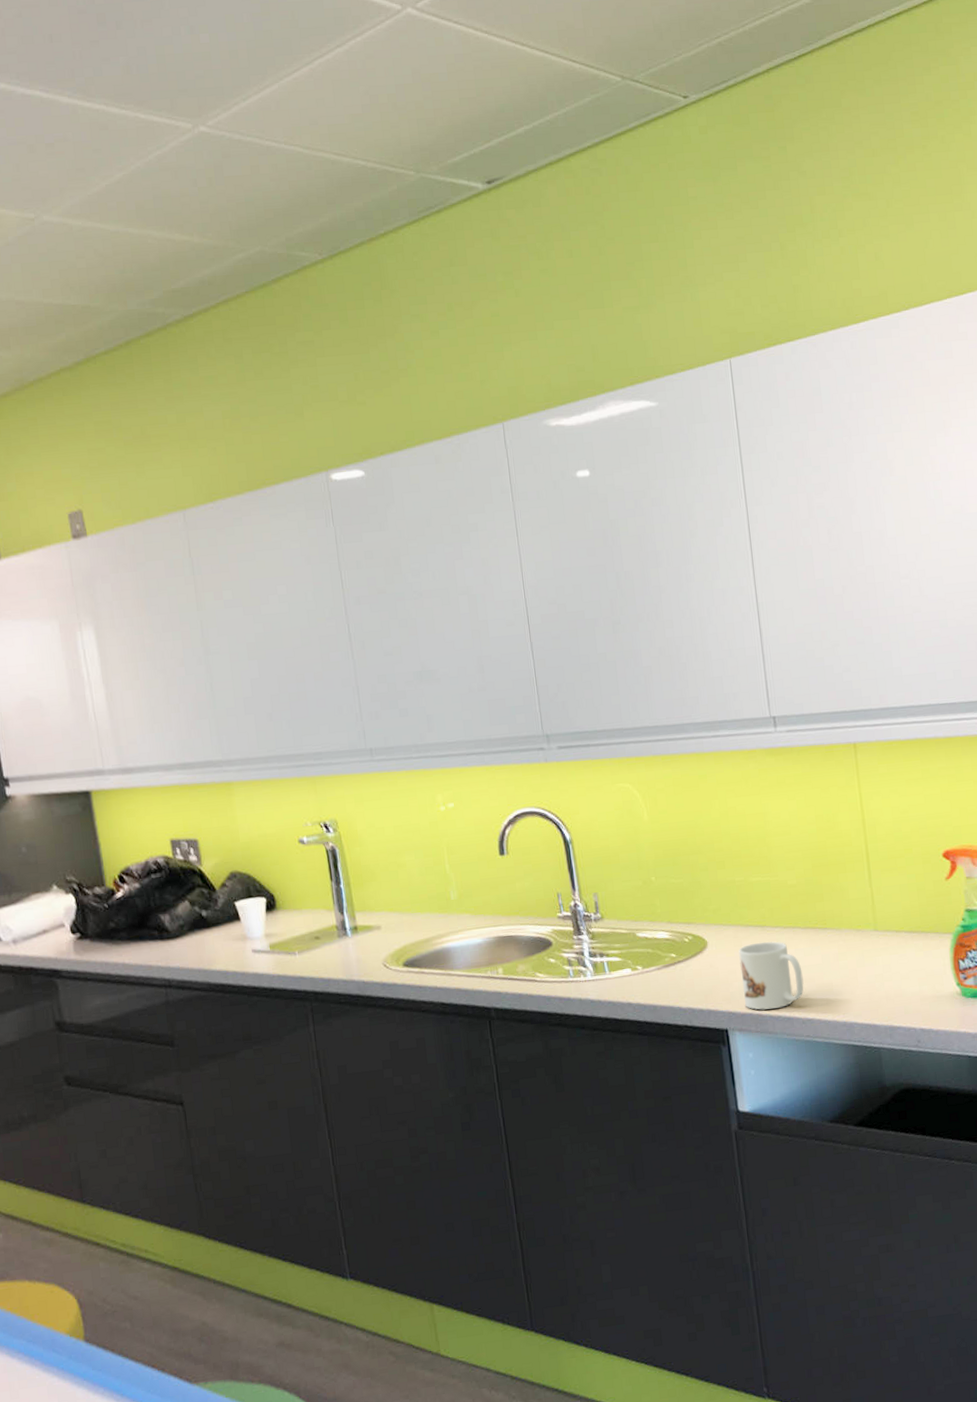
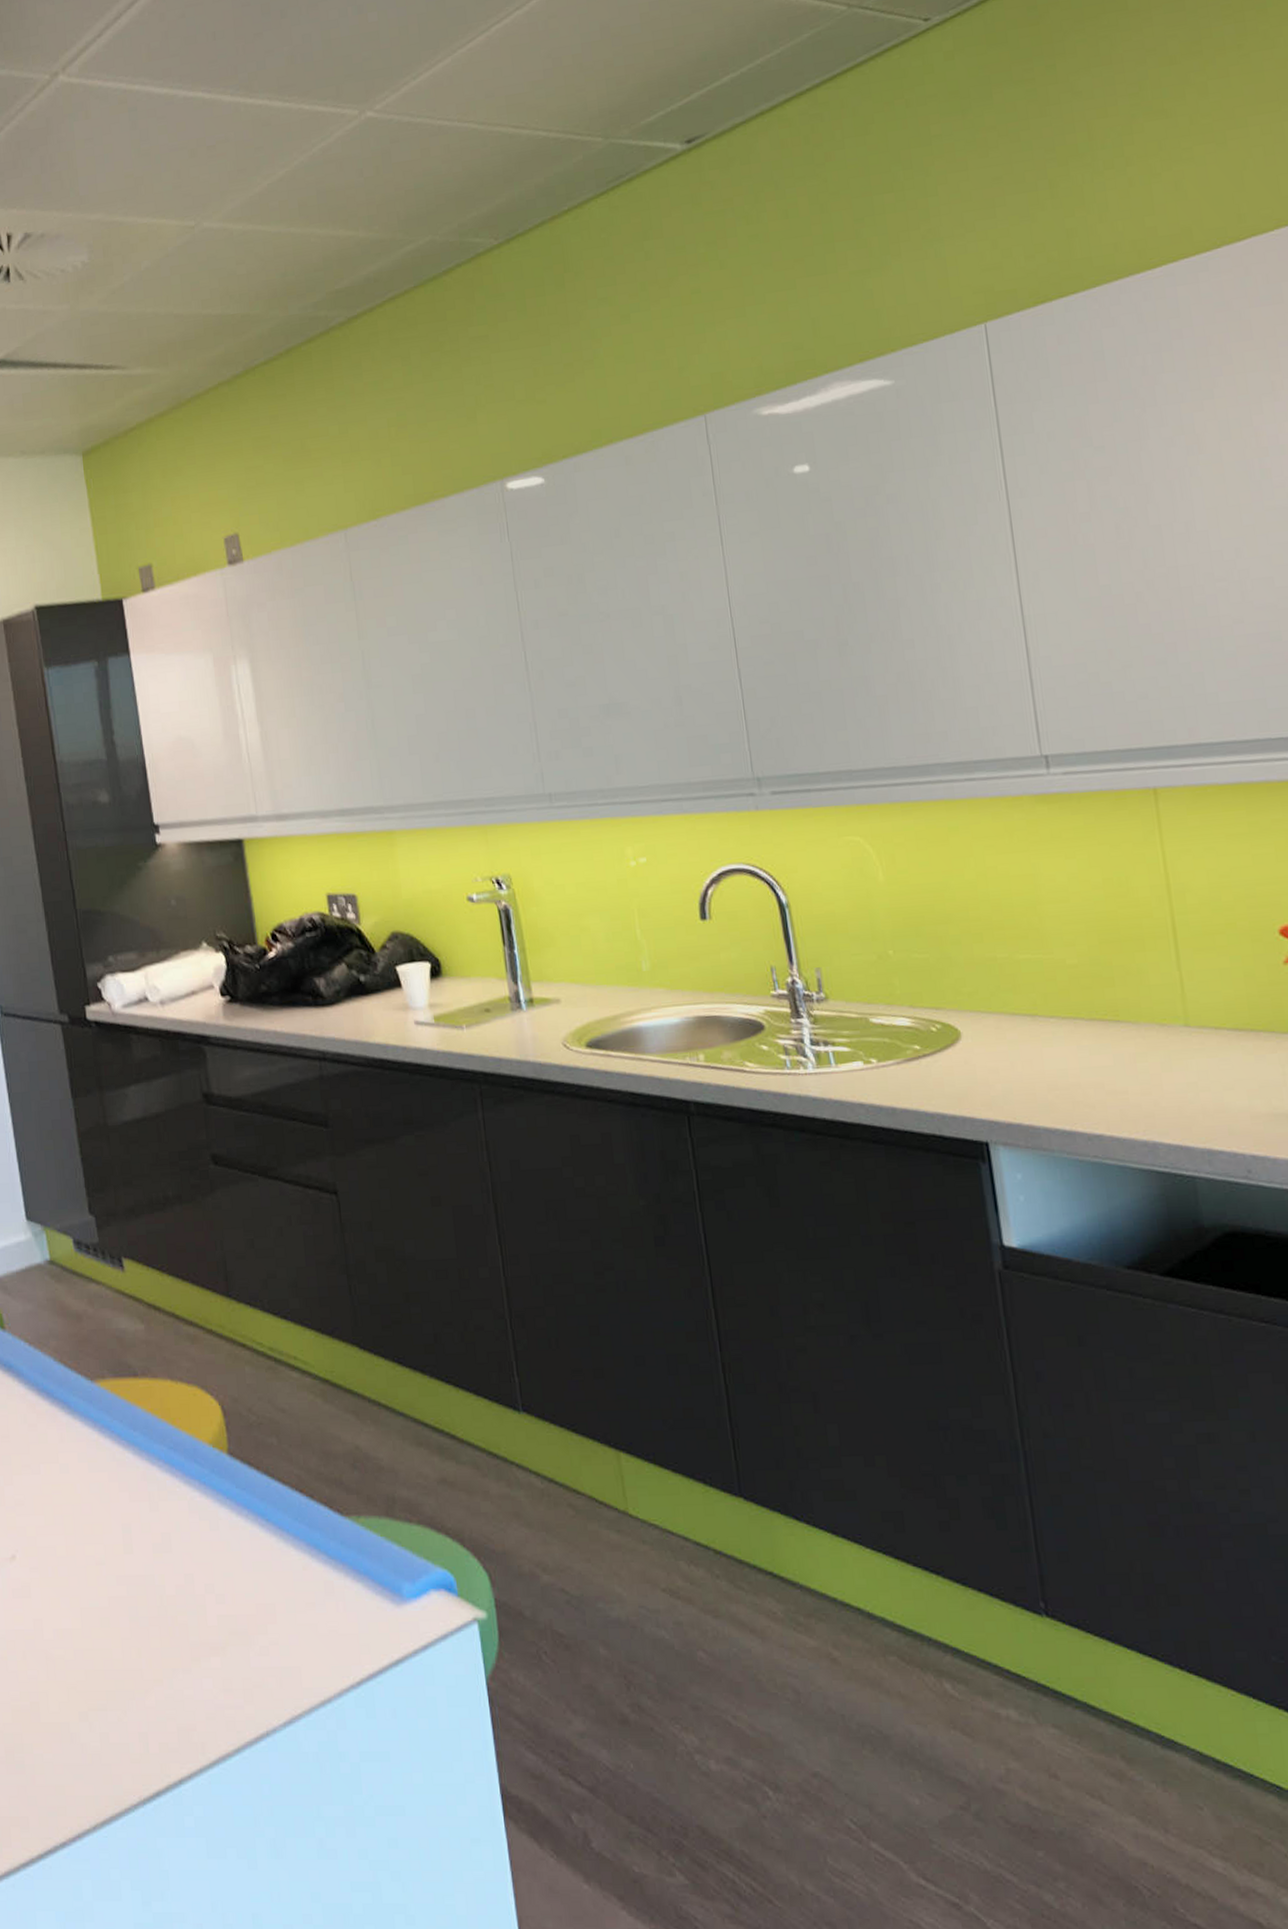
mug: present [738,941,804,1010] -> none [1002,1035,1090,1121]

